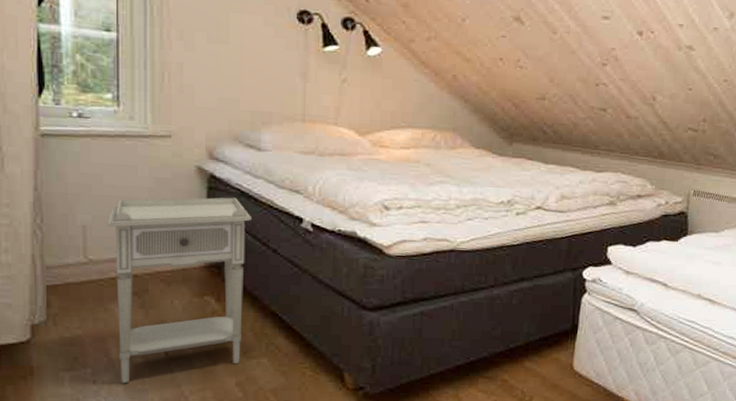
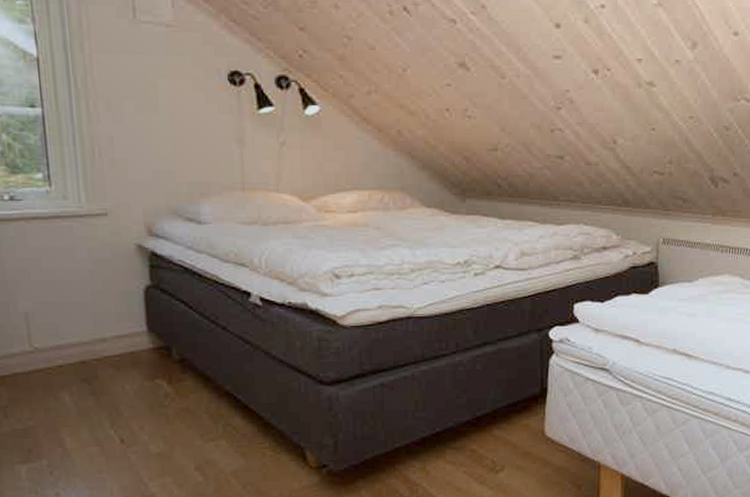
nightstand: present [107,197,251,384] -> none [50,274,198,474]

